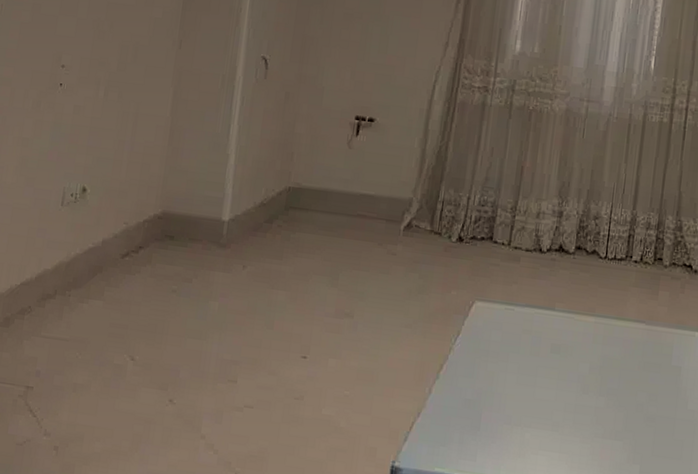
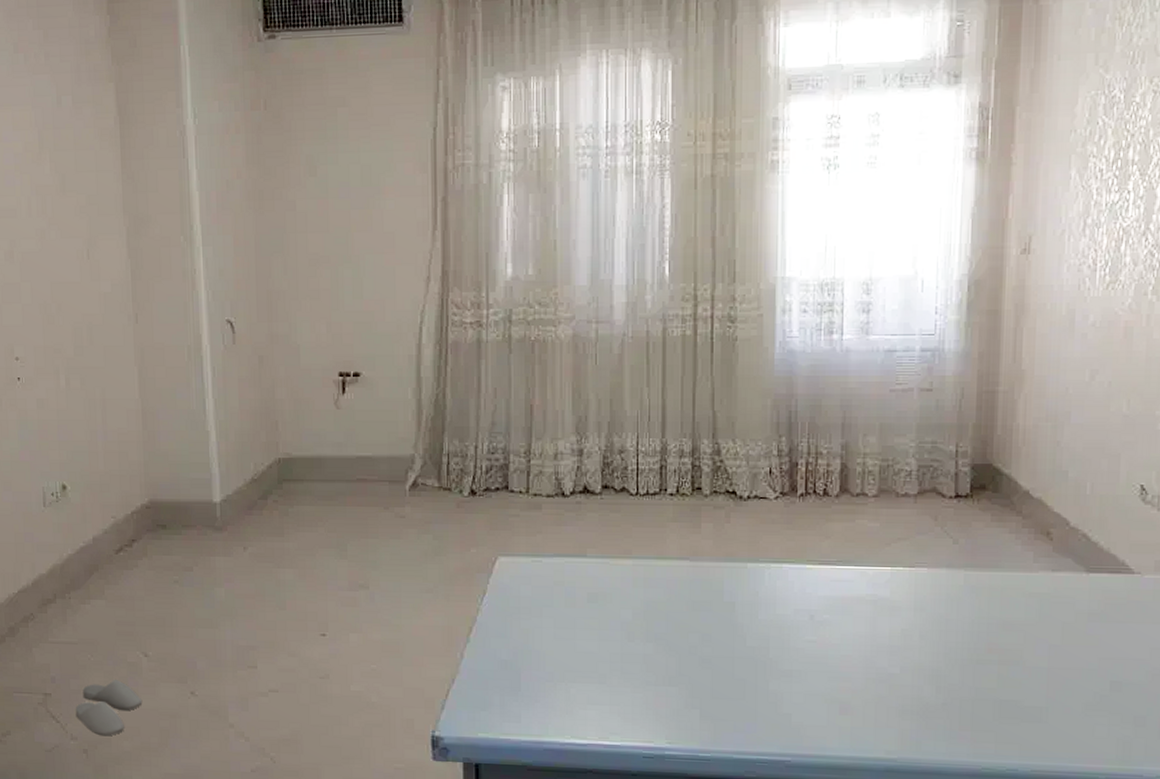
slippers: none [53,379,121,435] -> present [75,680,143,736]

